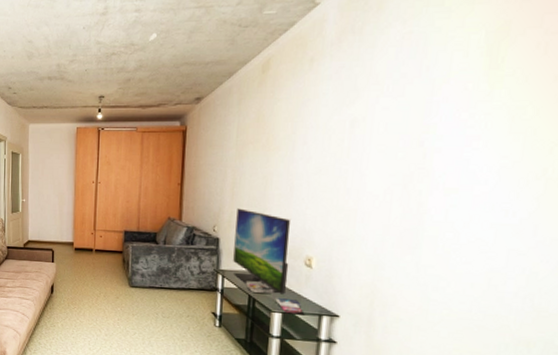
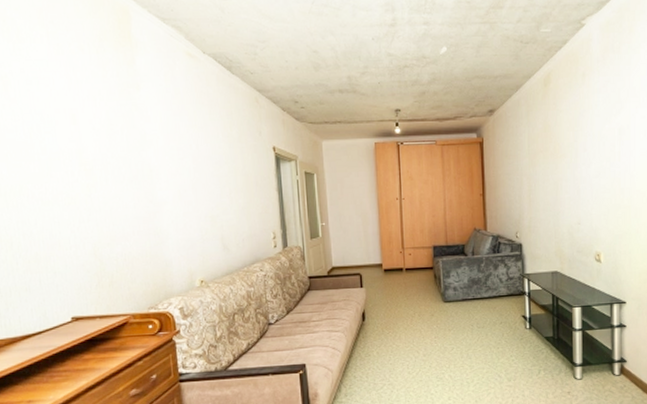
television: present [233,208,290,295] -> none [535,214,583,290]
magazine: present [246,281,305,317] -> none [549,281,599,307]

